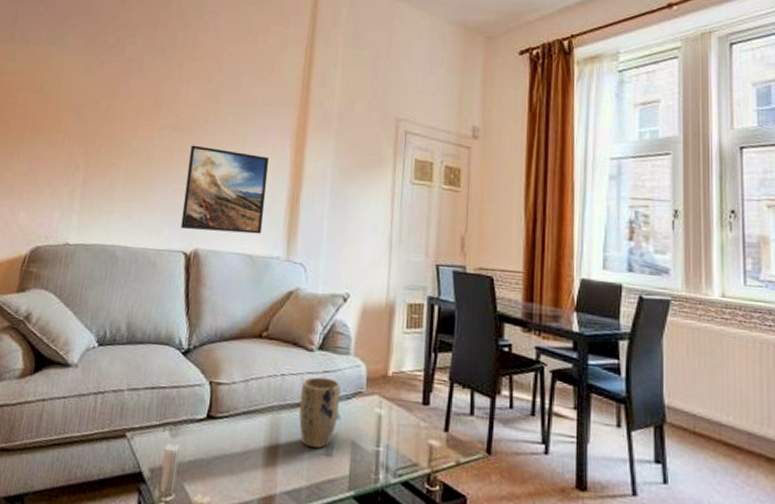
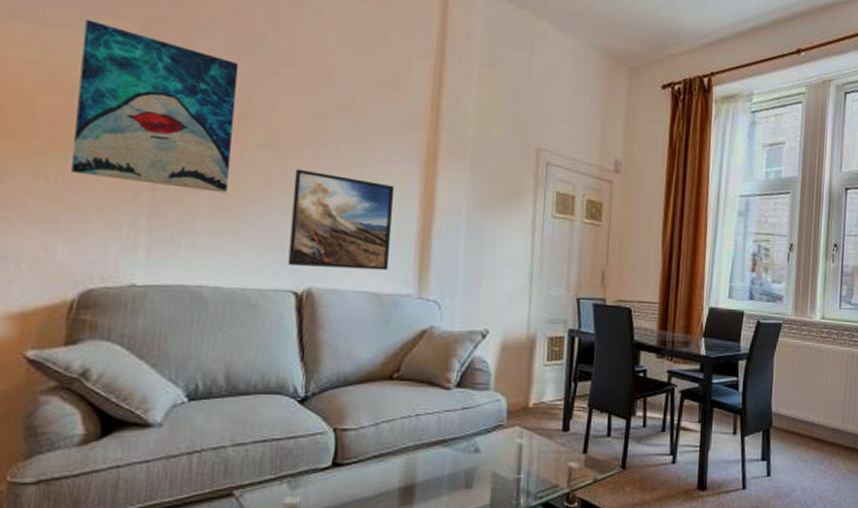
wall art: none [35,37,154,167] -> present [72,19,239,193]
plant pot: present [299,377,341,449] -> none [437,415,480,483]

